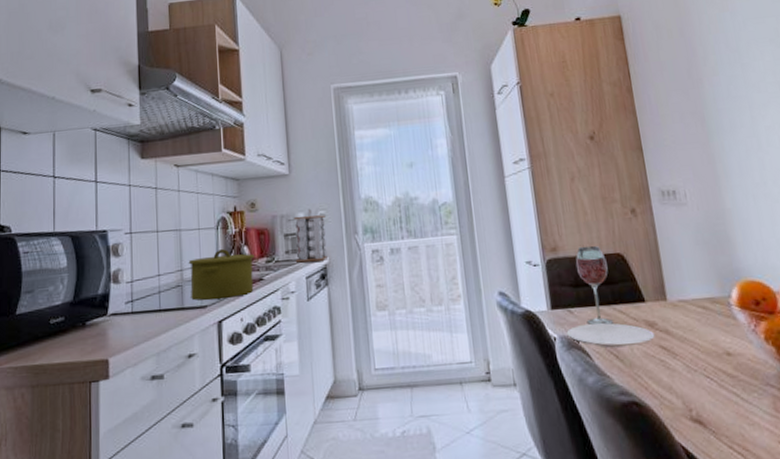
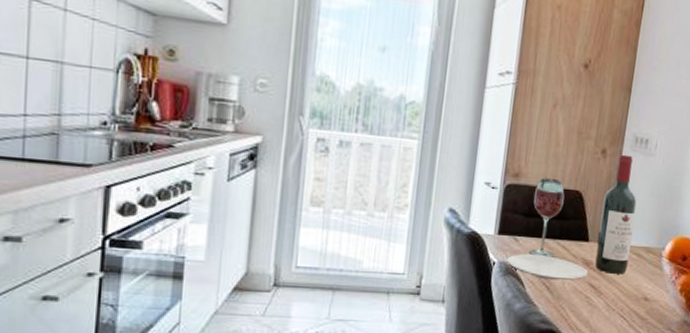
cooking pot: present [188,249,254,301] -> none [70,99,165,162]
spice rack: present [293,208,328,264] -> none [219,72,267,140]
wine bottle: none [647,209,696,332] -> present [594,154,637,274]

